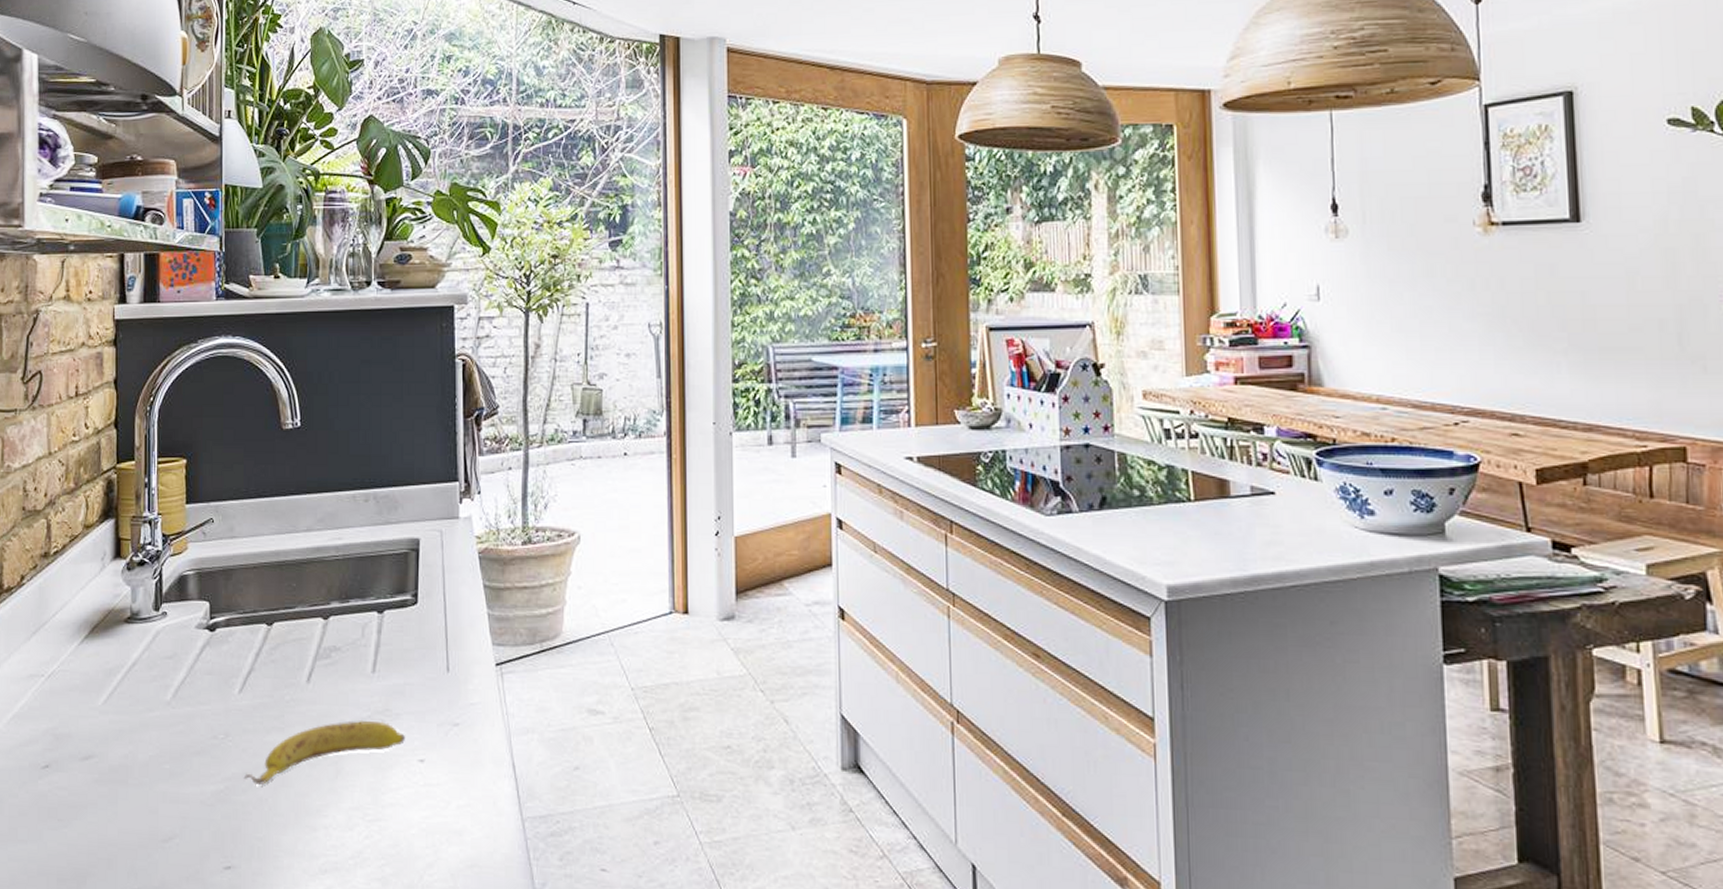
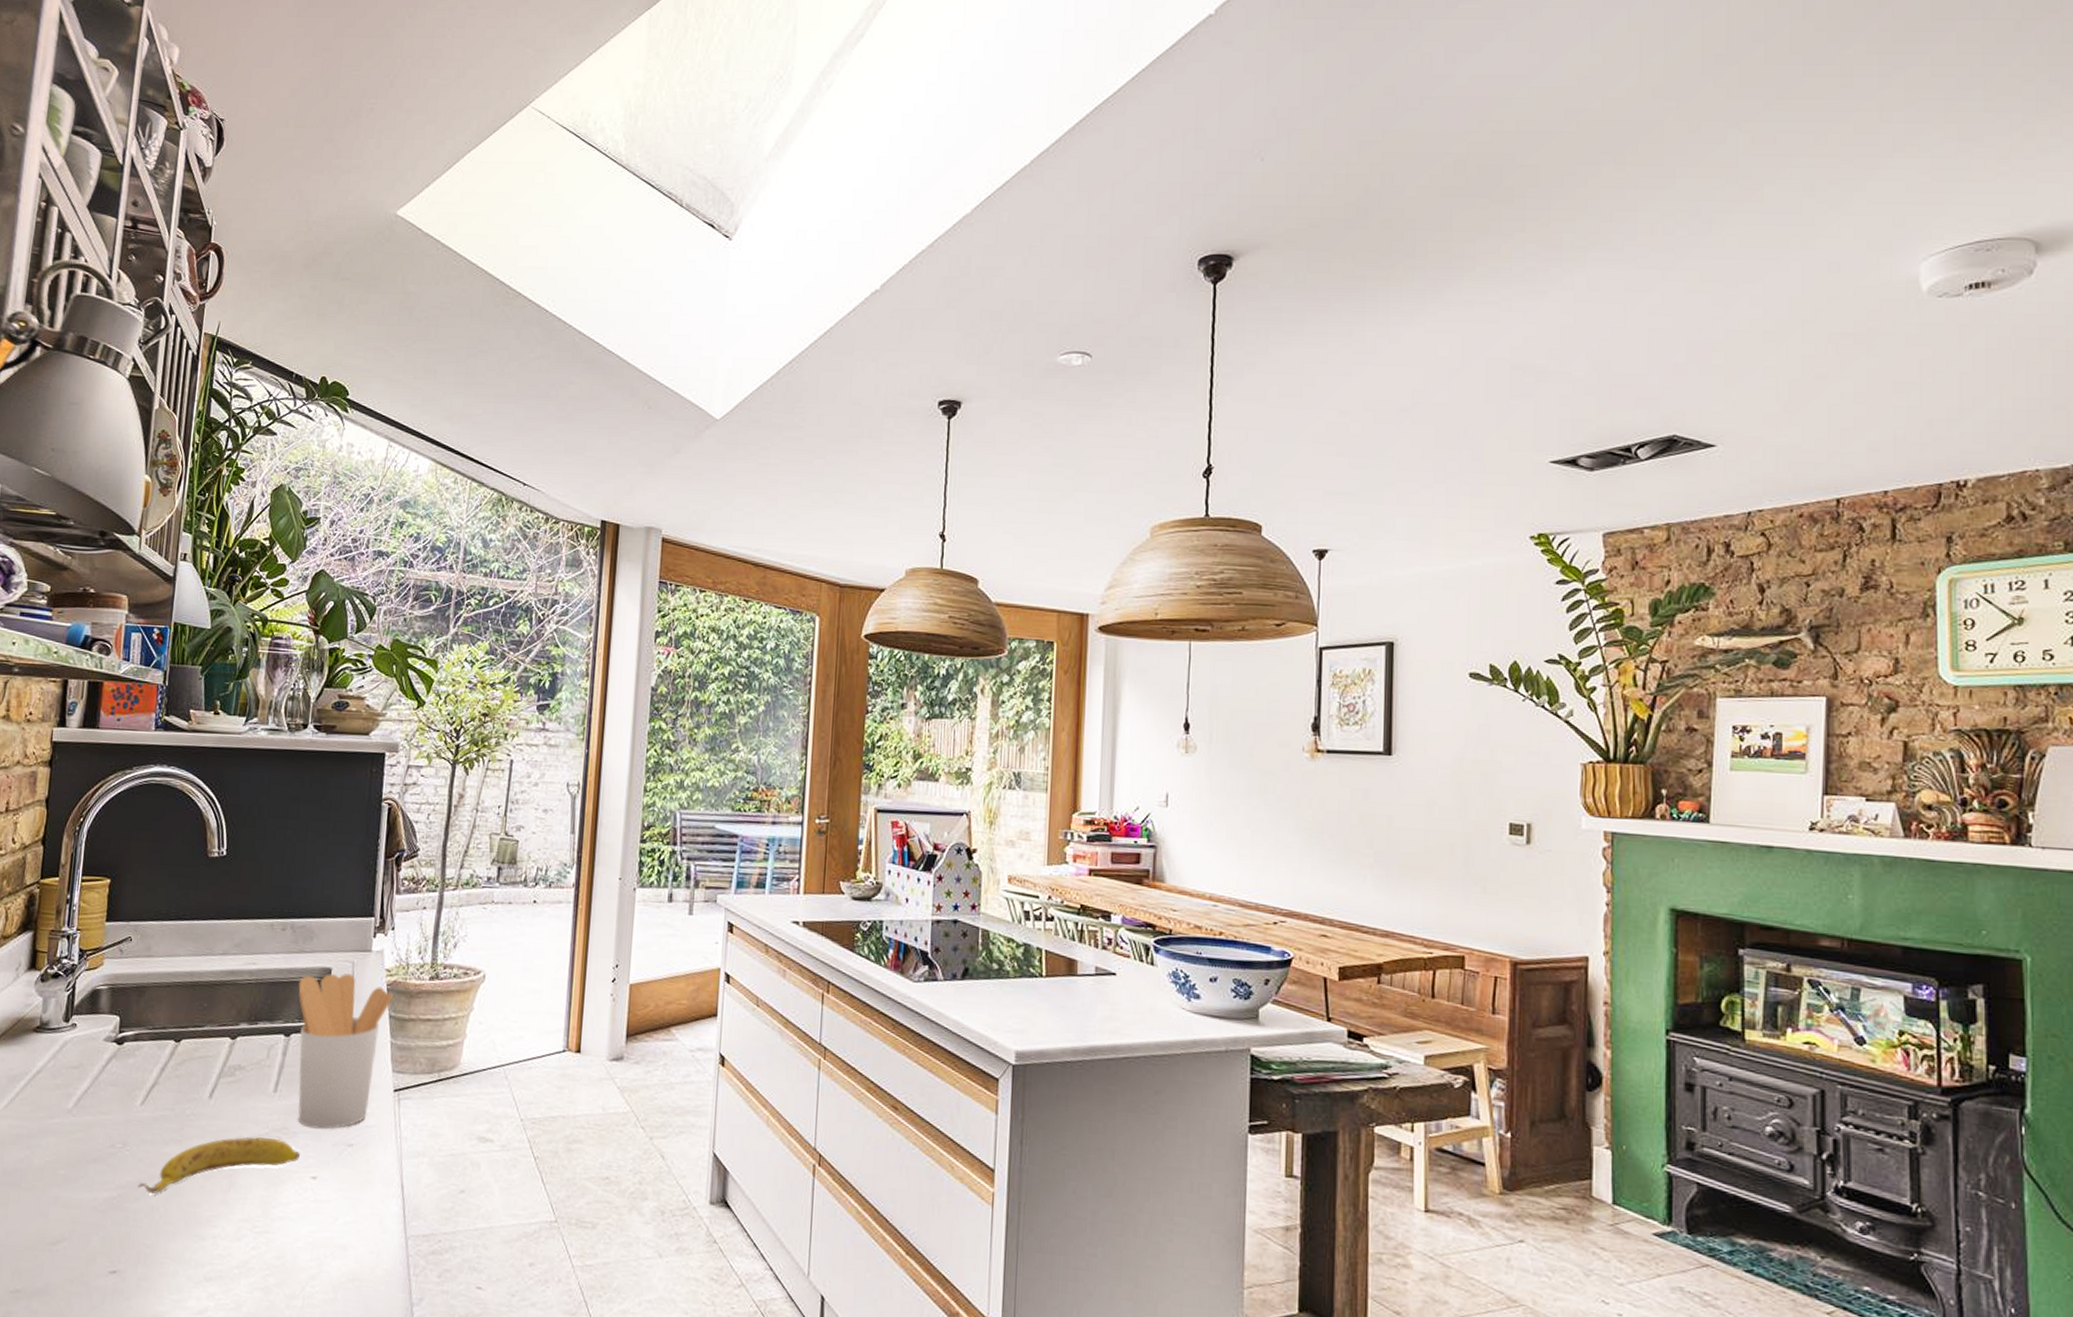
utensil holder: none [387,543,485,709] -> present [298,973,393,1129]

